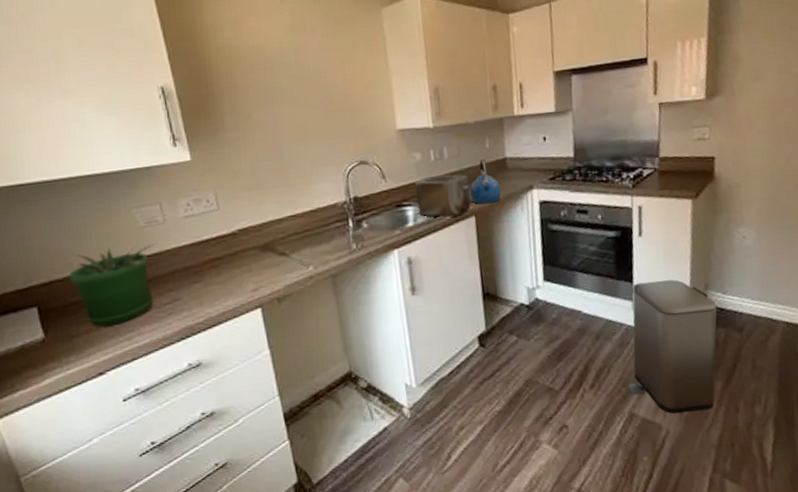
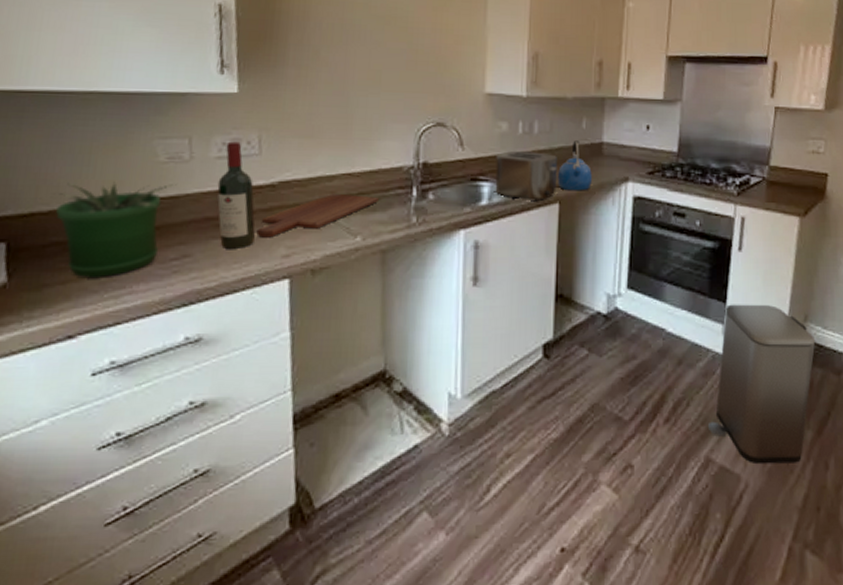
wine bottle: none [189,201,228,290] -> present [217,141,256,249]
cutting board: none [228,231,323,278] -> present [256,193,380,238]

